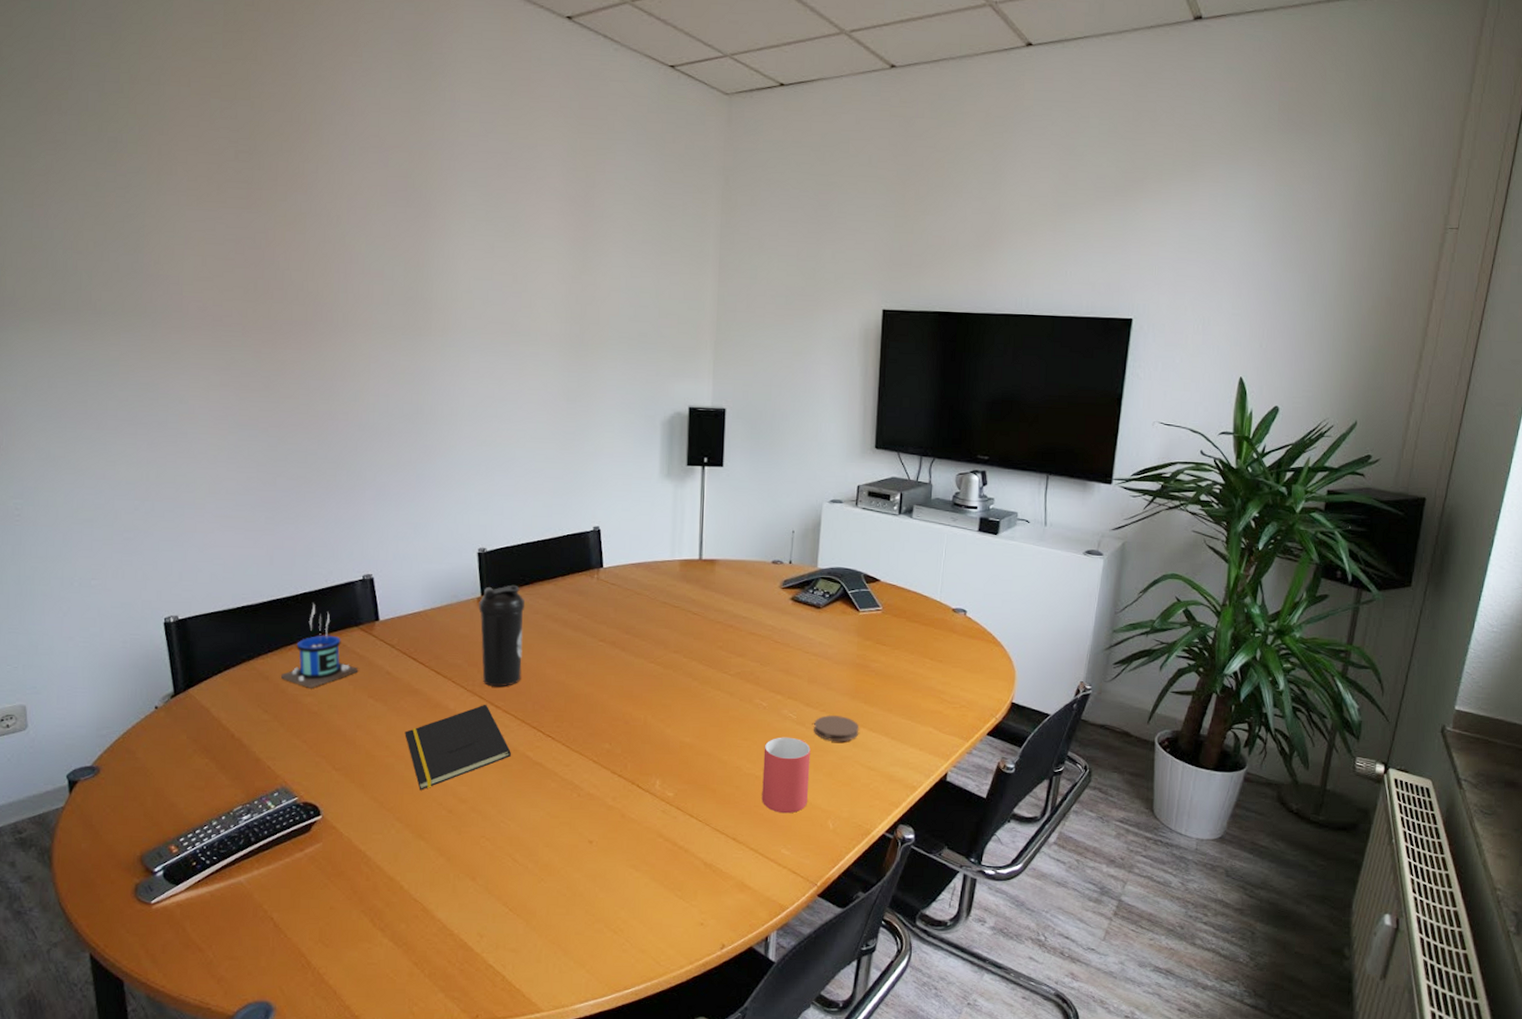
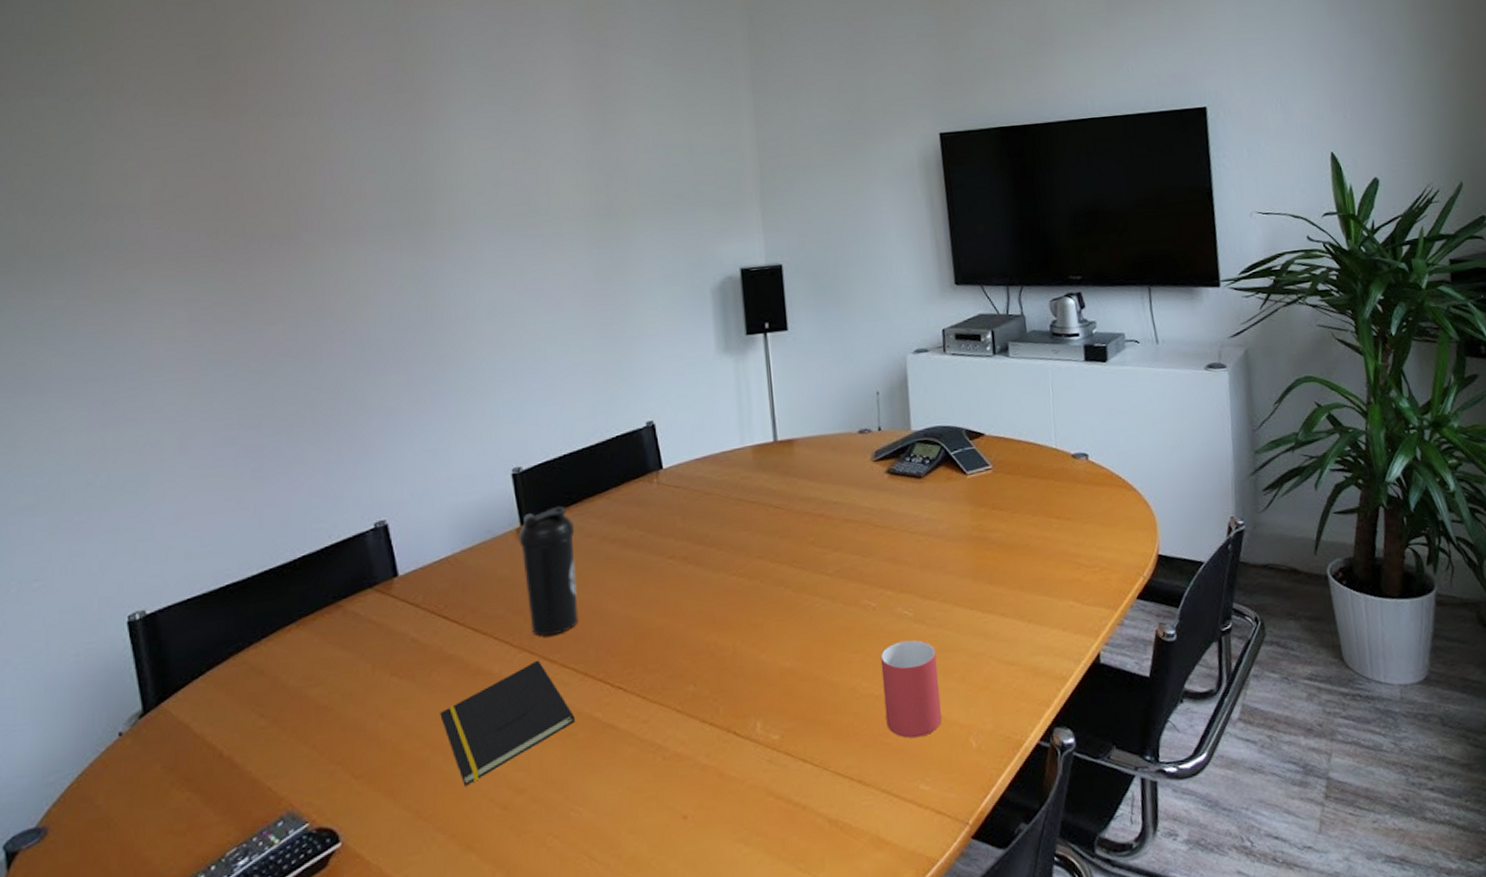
mug: present [281,604,359,688] -> none [280,568,377,676]
coaster: present [814,714,860,742] -> none [935,603,990,637]

